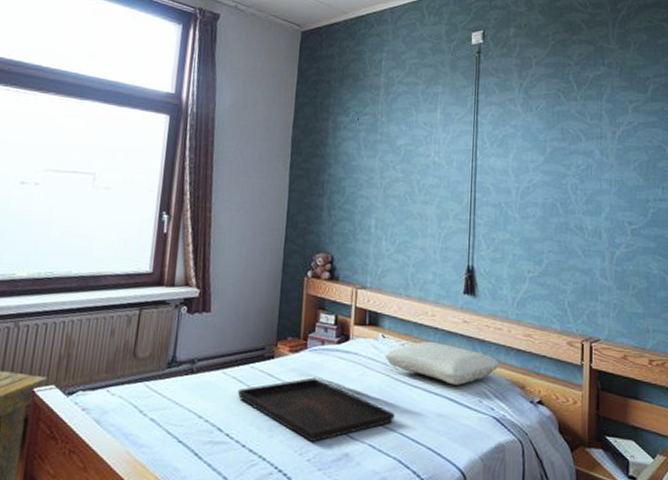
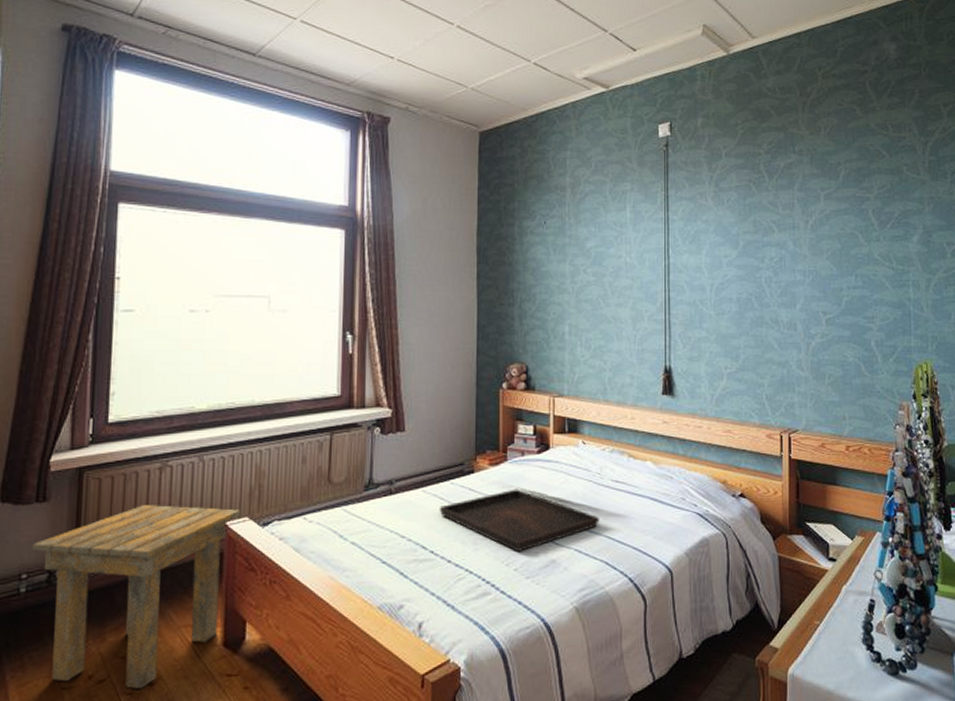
pillow: present [384,341,500,385] -> none [586,444,701,485]

